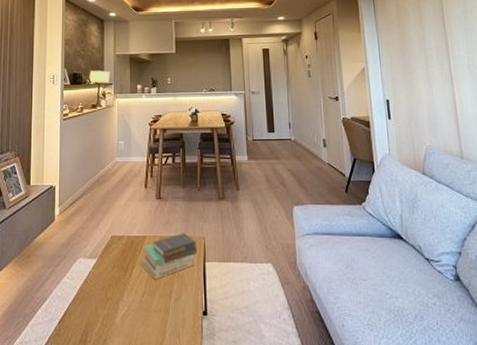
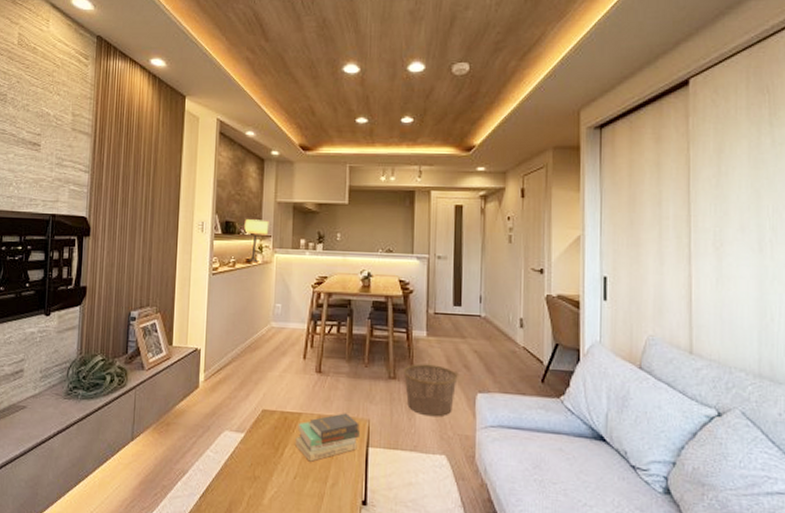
basket: none [230,184,277,230] -> present [402,363,458,417]

